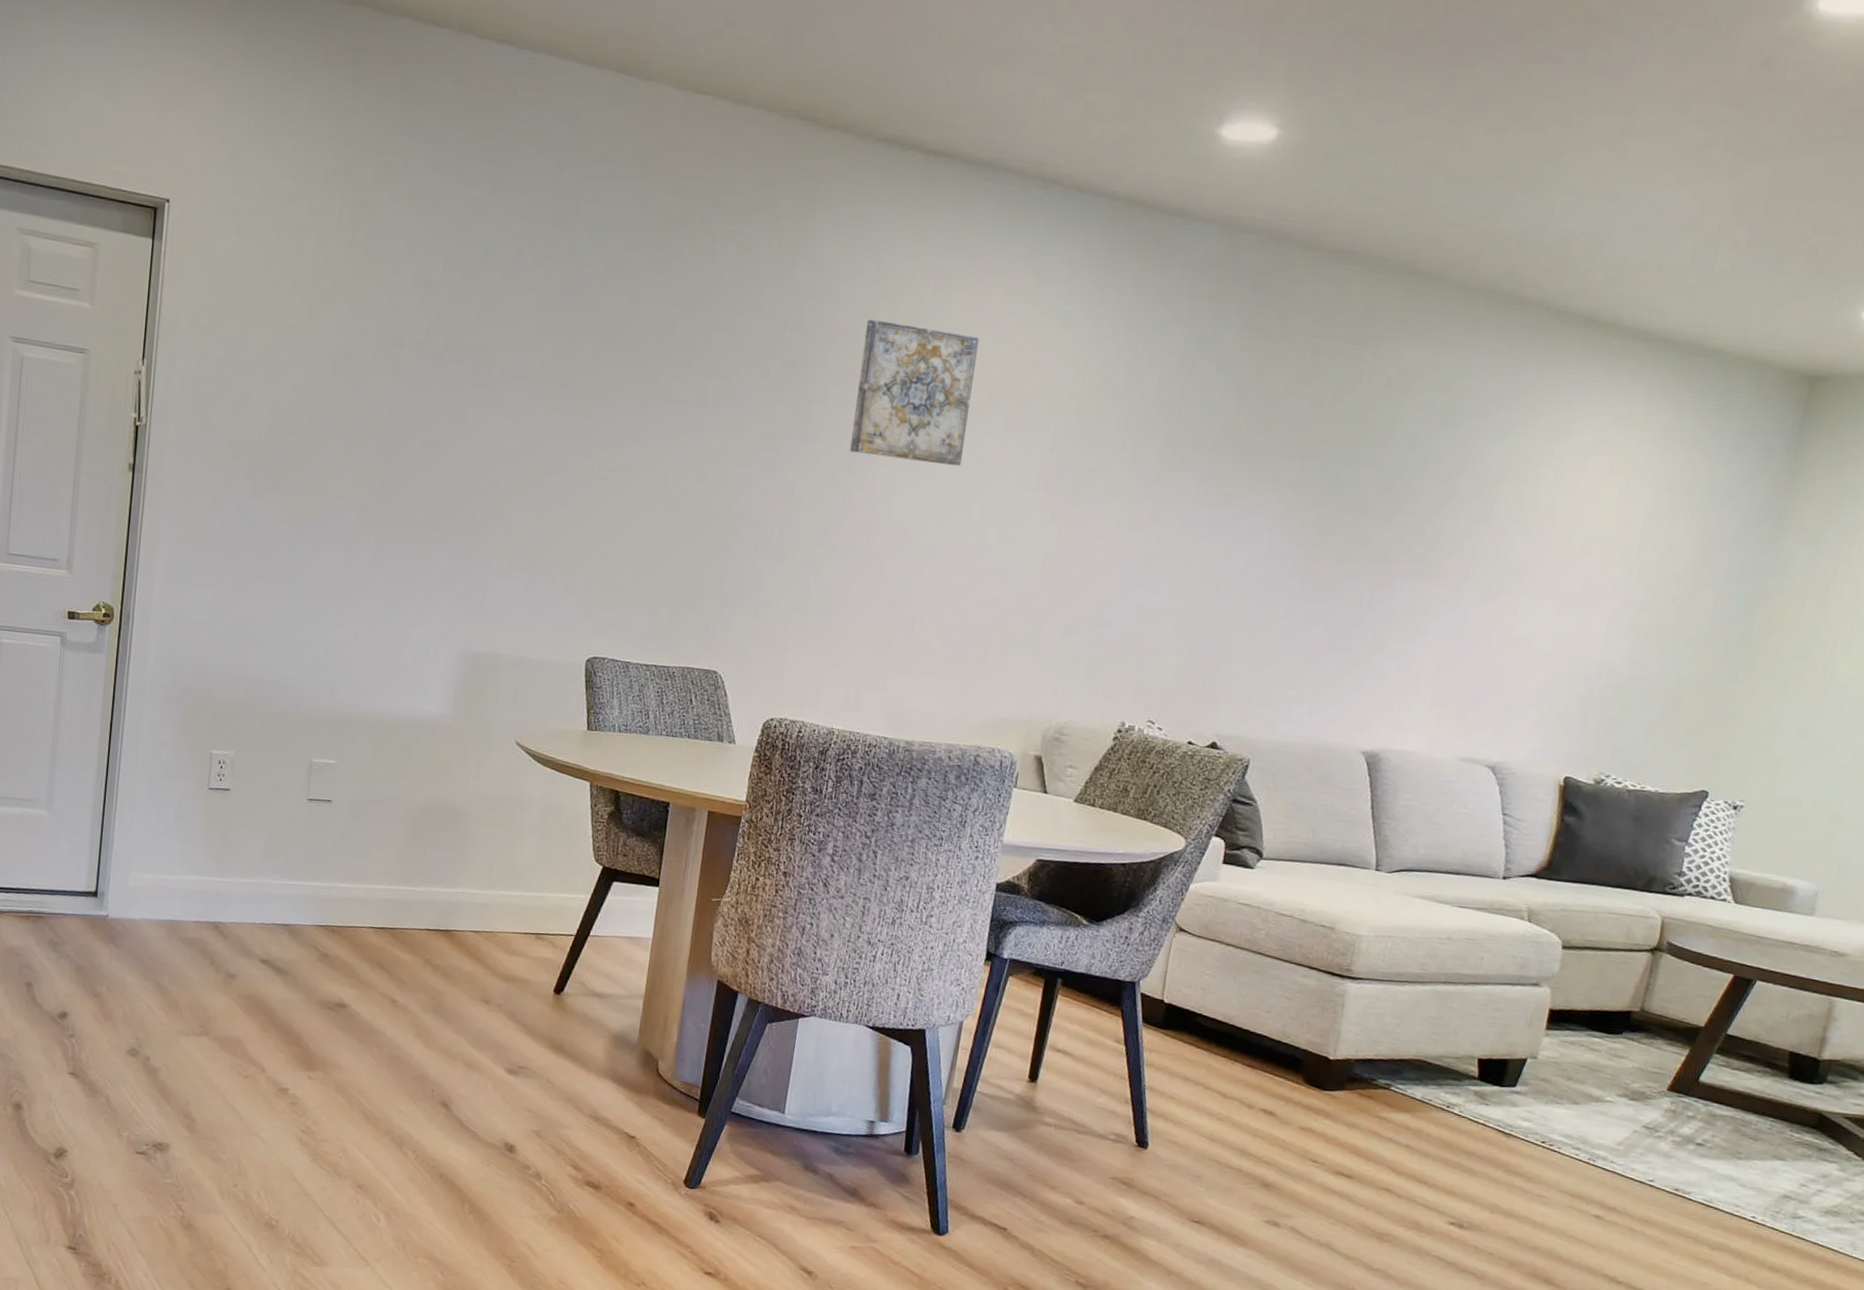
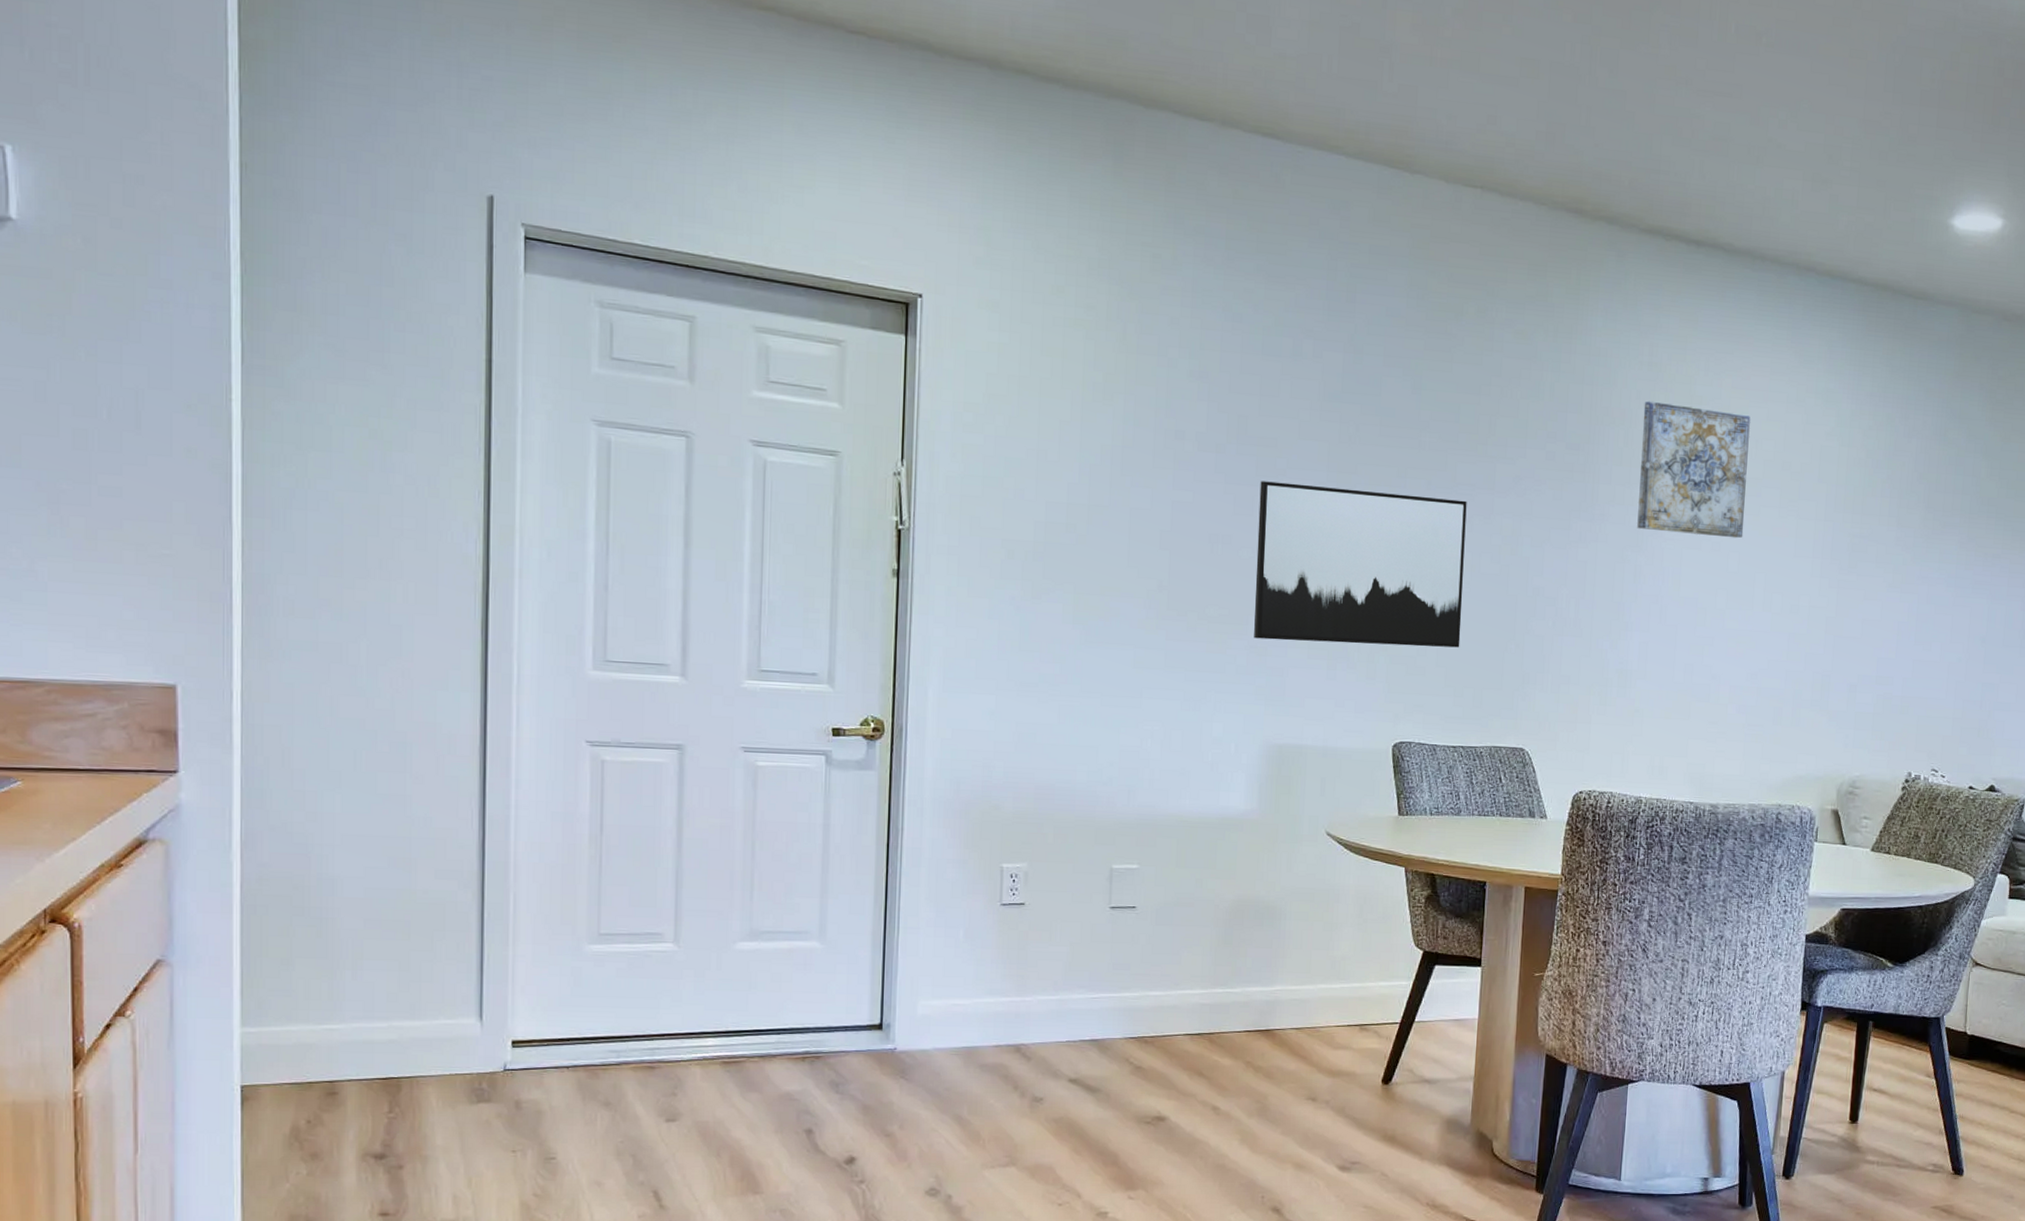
wall art: none [458,390,677,566] -> present [1254,481,1467,648]

